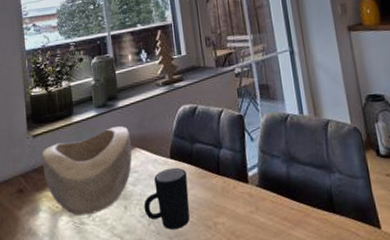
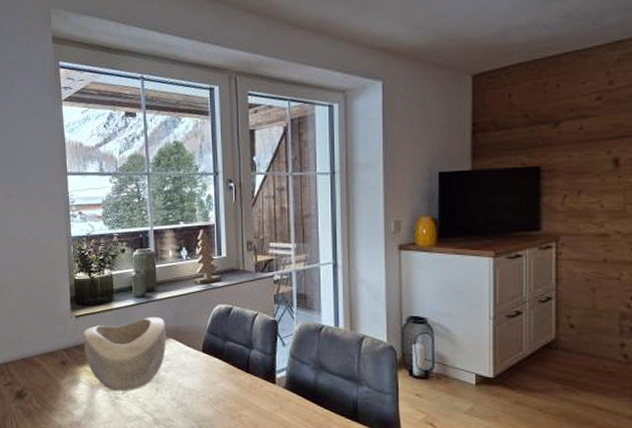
mug: present [144,167,190,230] -> none [174,360,217,416]

